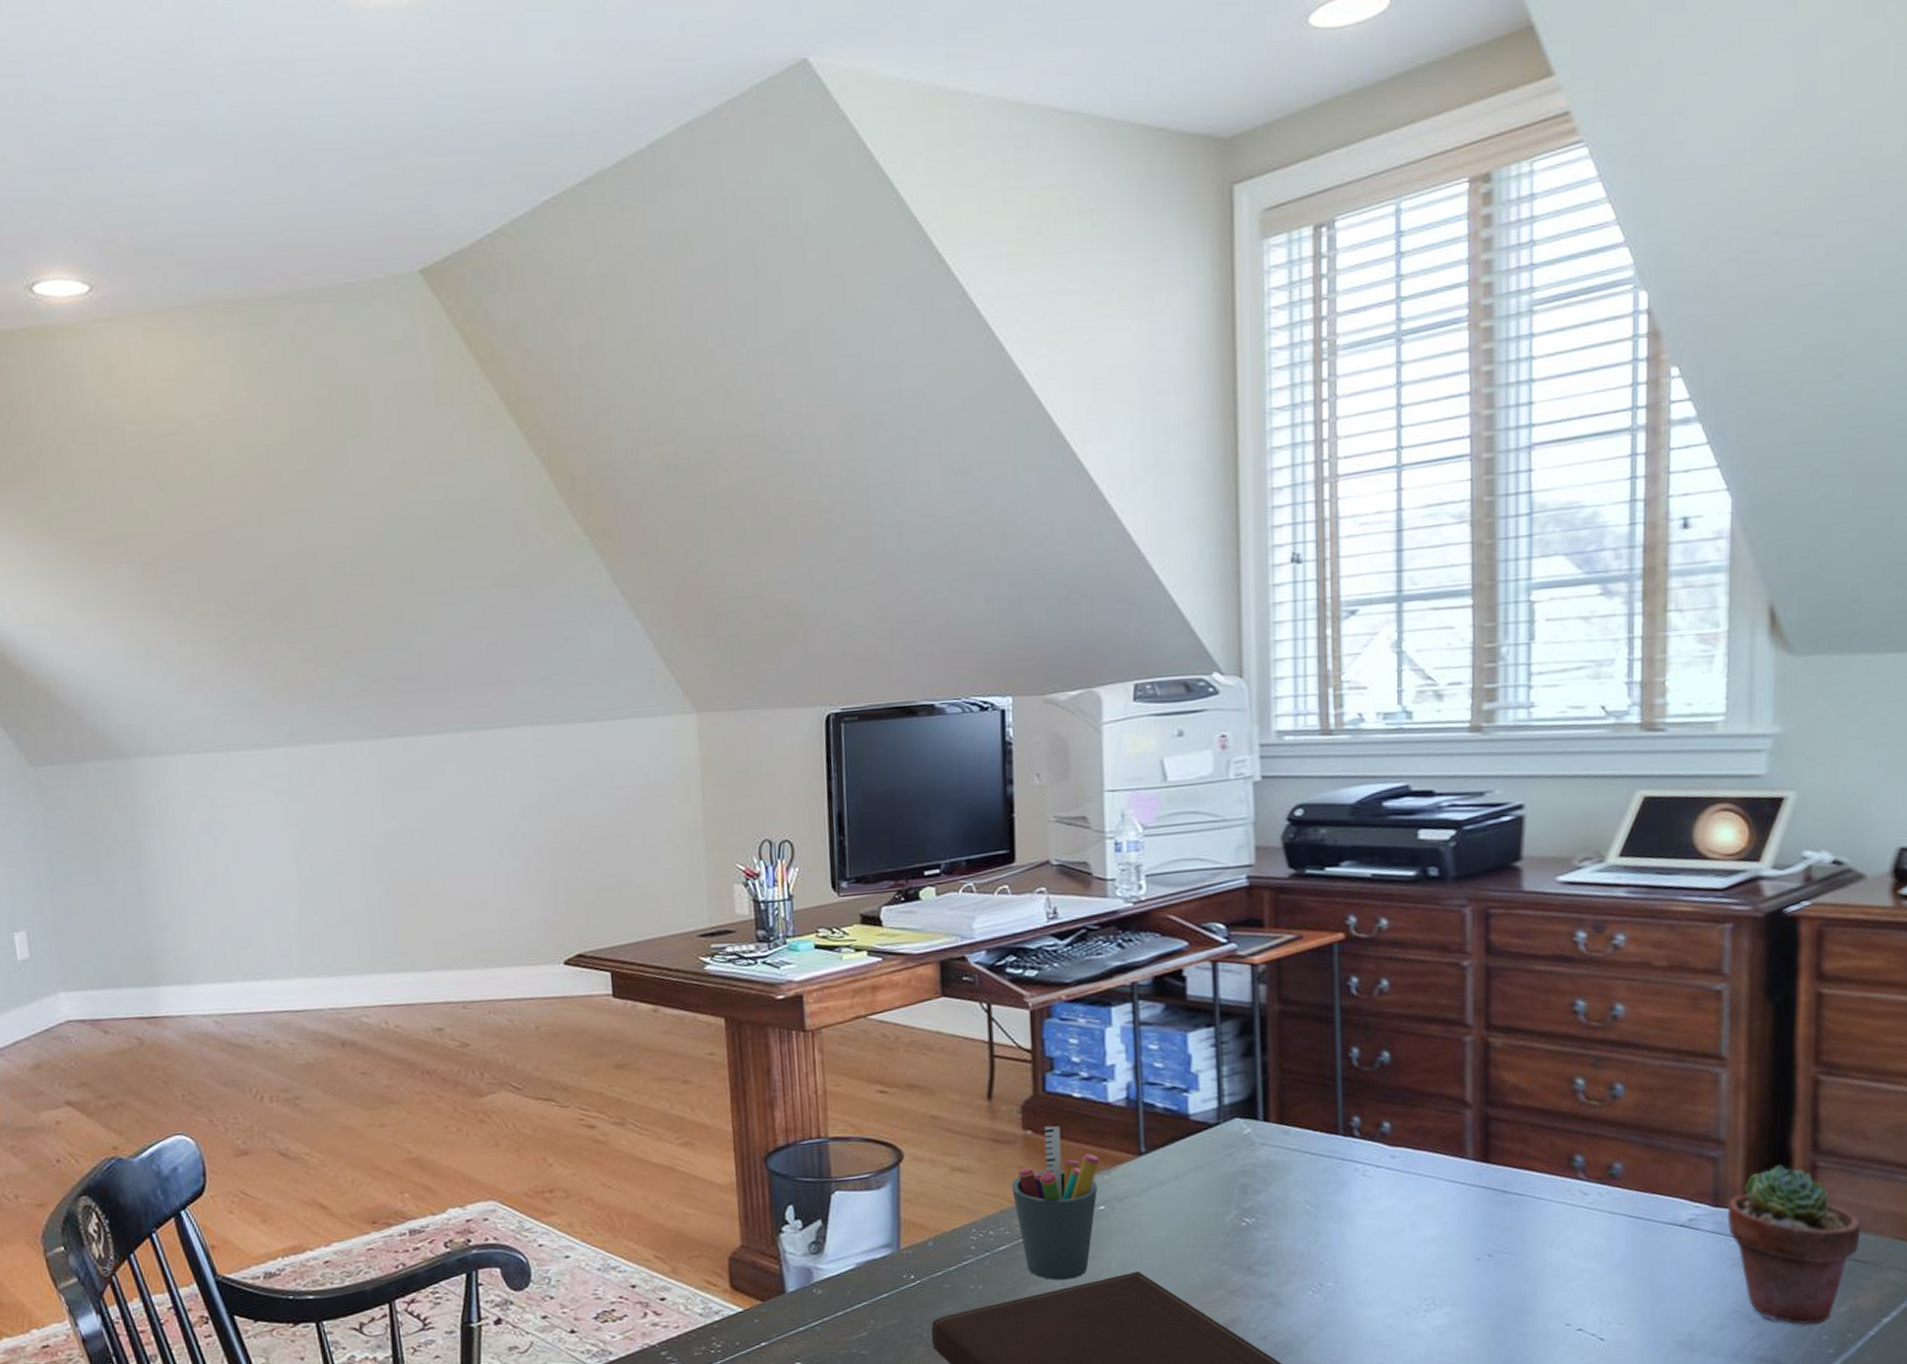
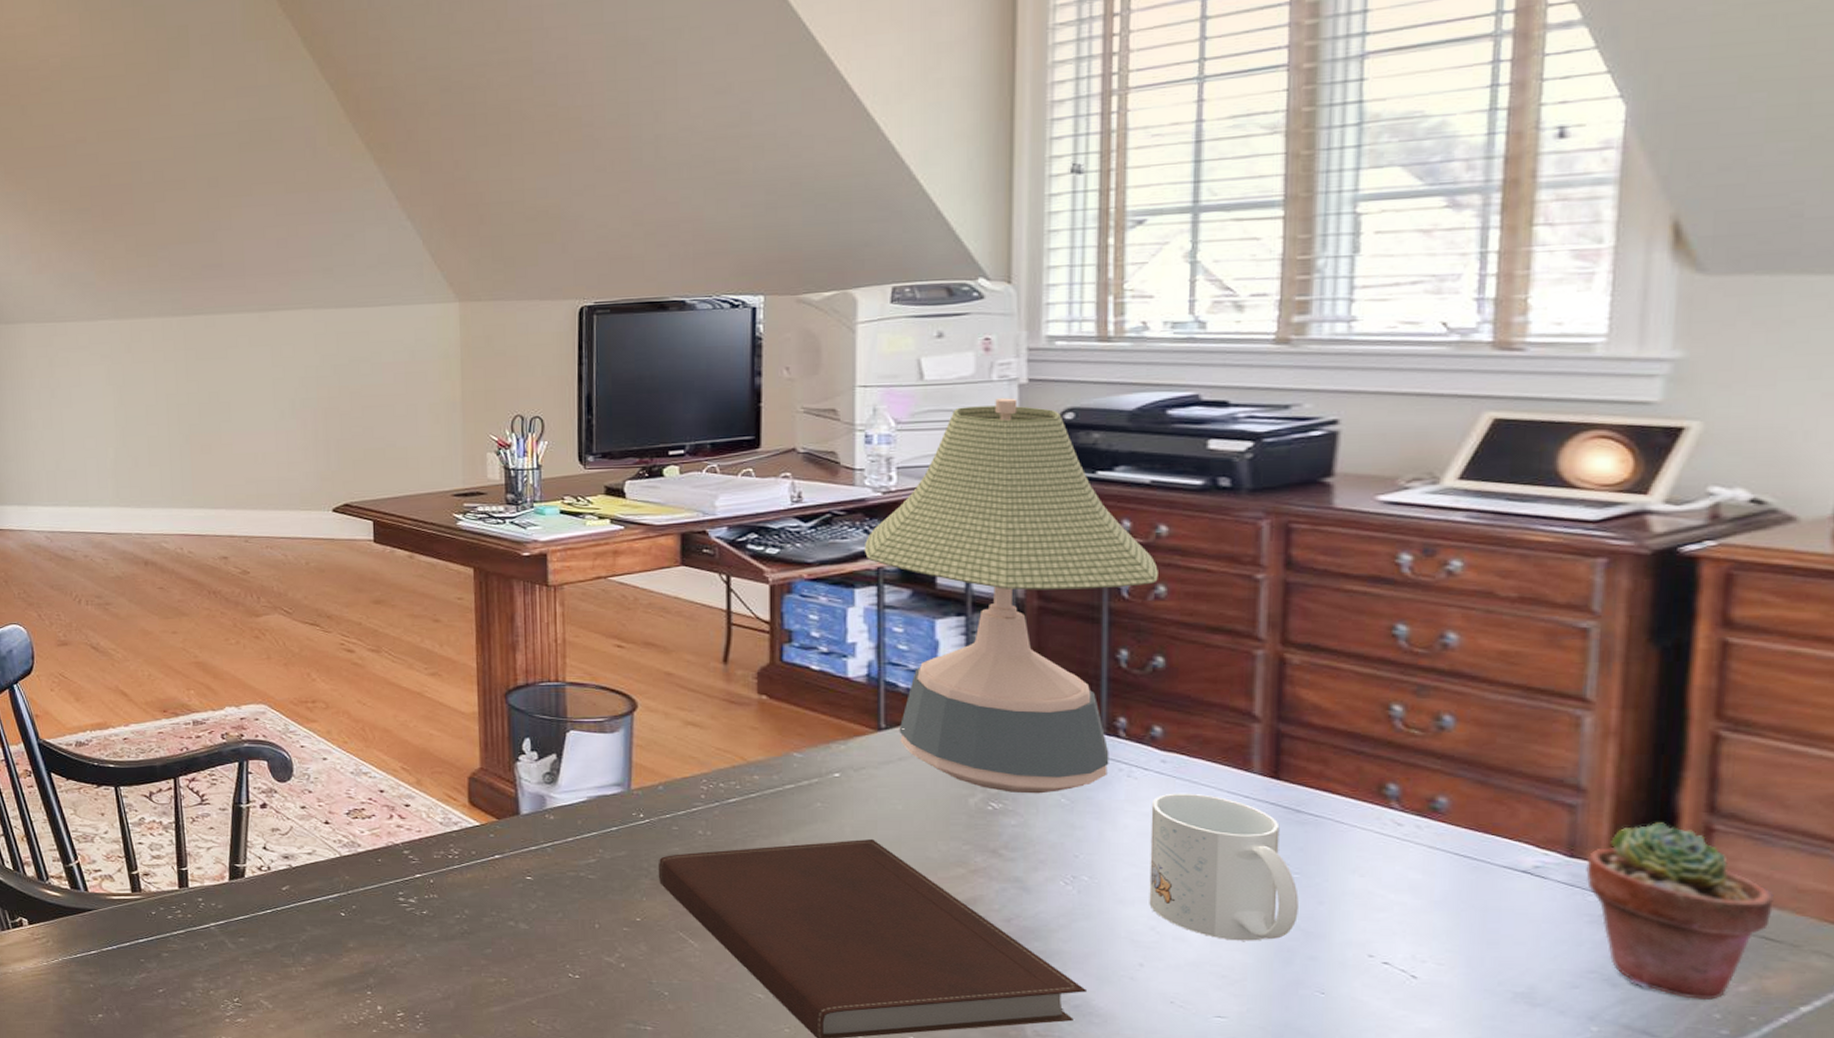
pen holder: present [1011,1126,1100,1281] -> none [744,693,837,838]
desk lamp: none [1118,796,1381,1206] -> present [864,398,1158,794]
mug: none [1384,1185,1509,1328] -> present [1149,793,1299,941]

